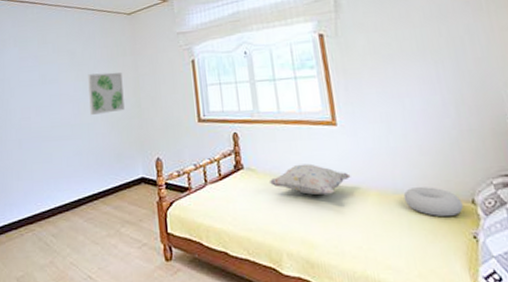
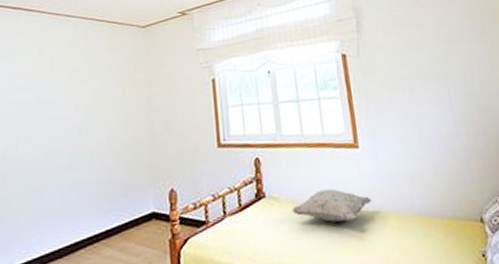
wall art: present [88,72,125,115] -> none [93,92,135,141]
cushion: present [403,187,463,217] -> none [420,207,473,237]

